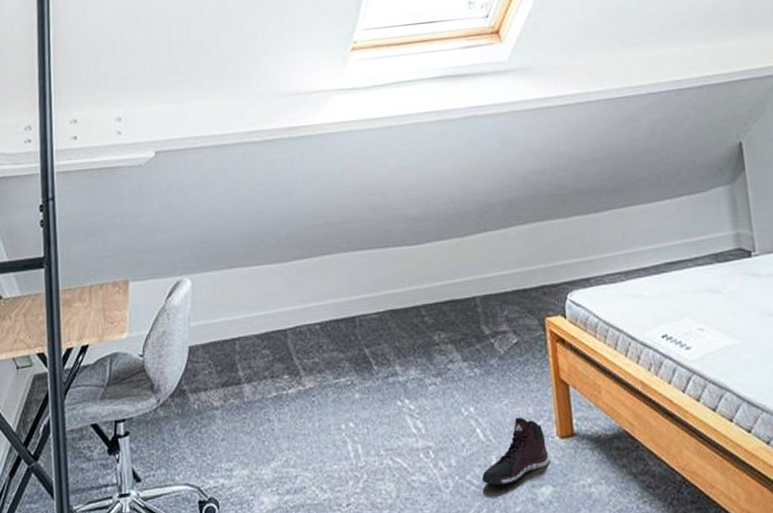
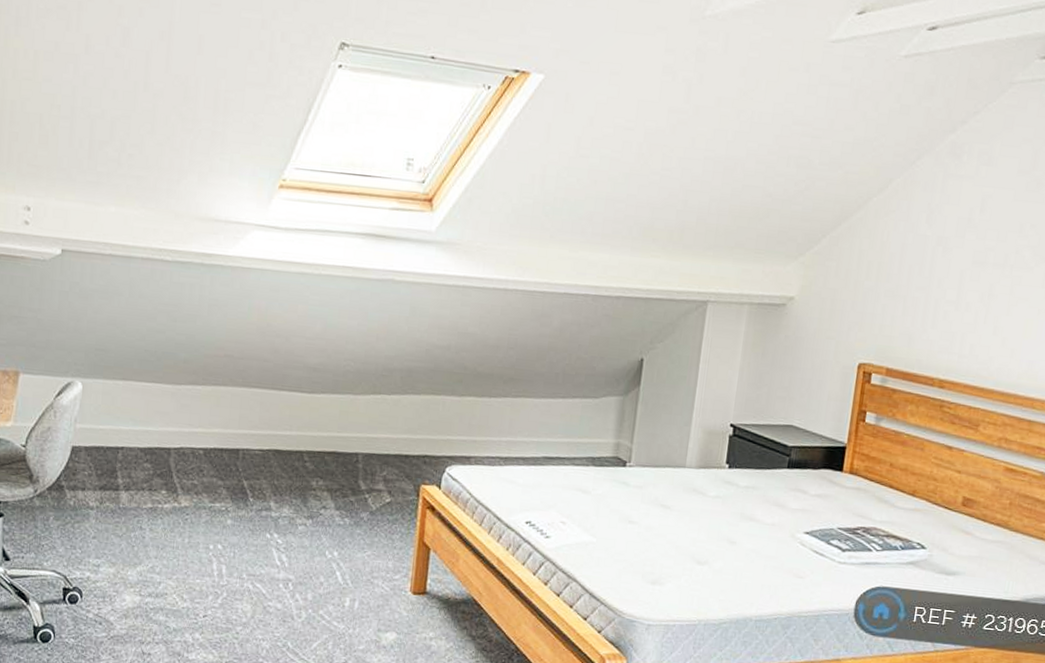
sneaker: present [482,417,550,486] -> none [333,568,400,625]

